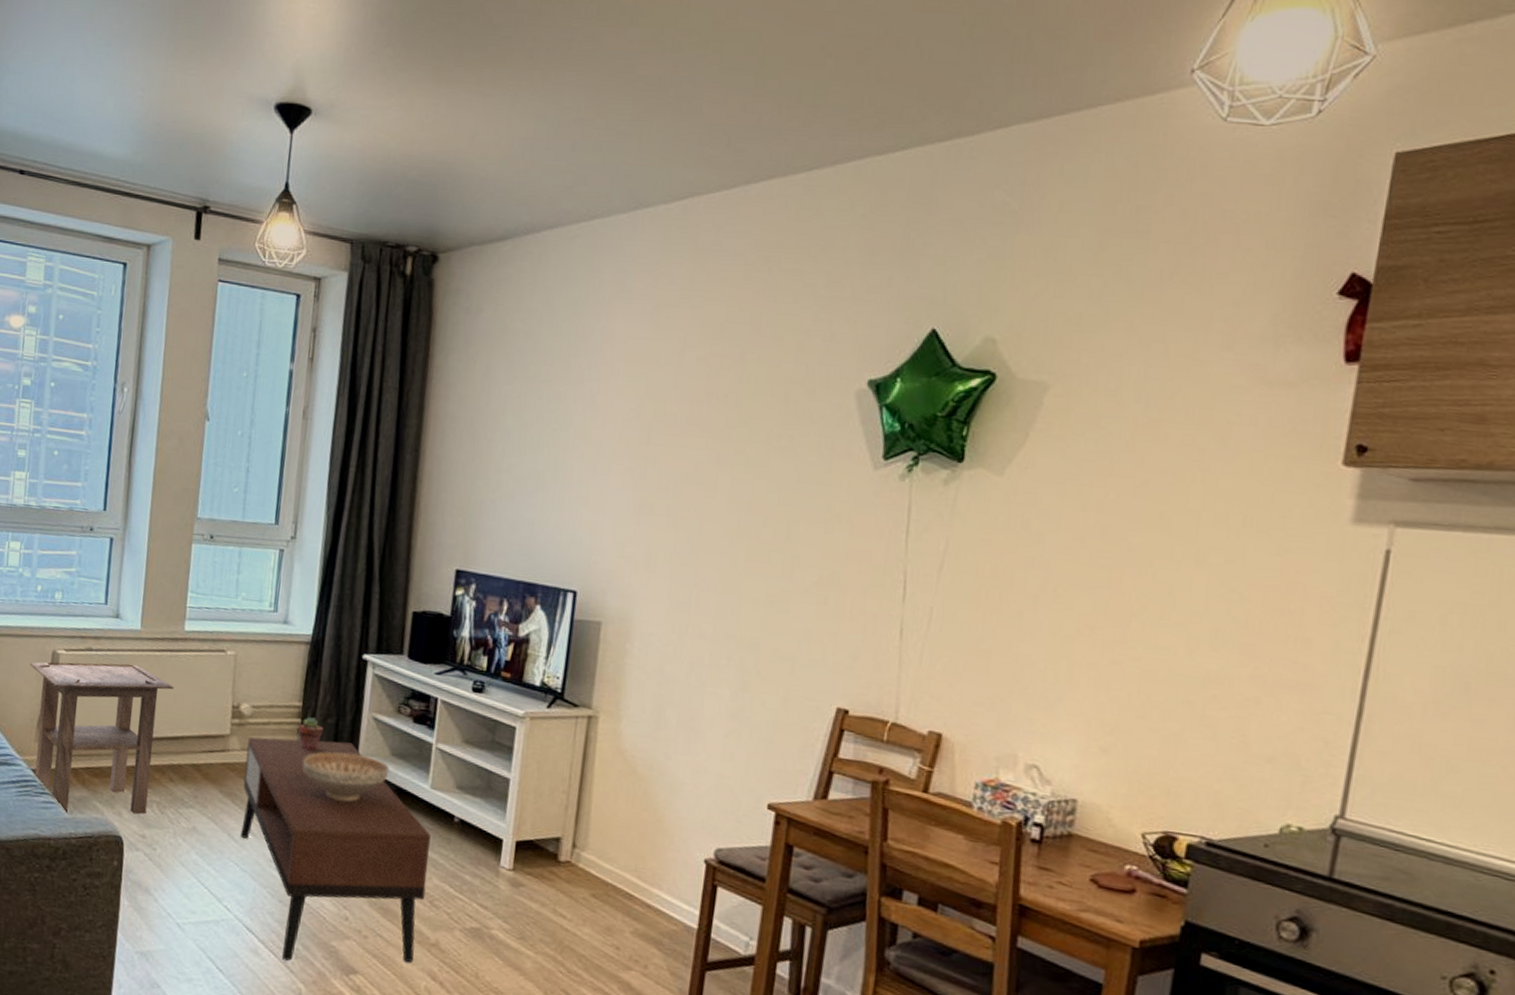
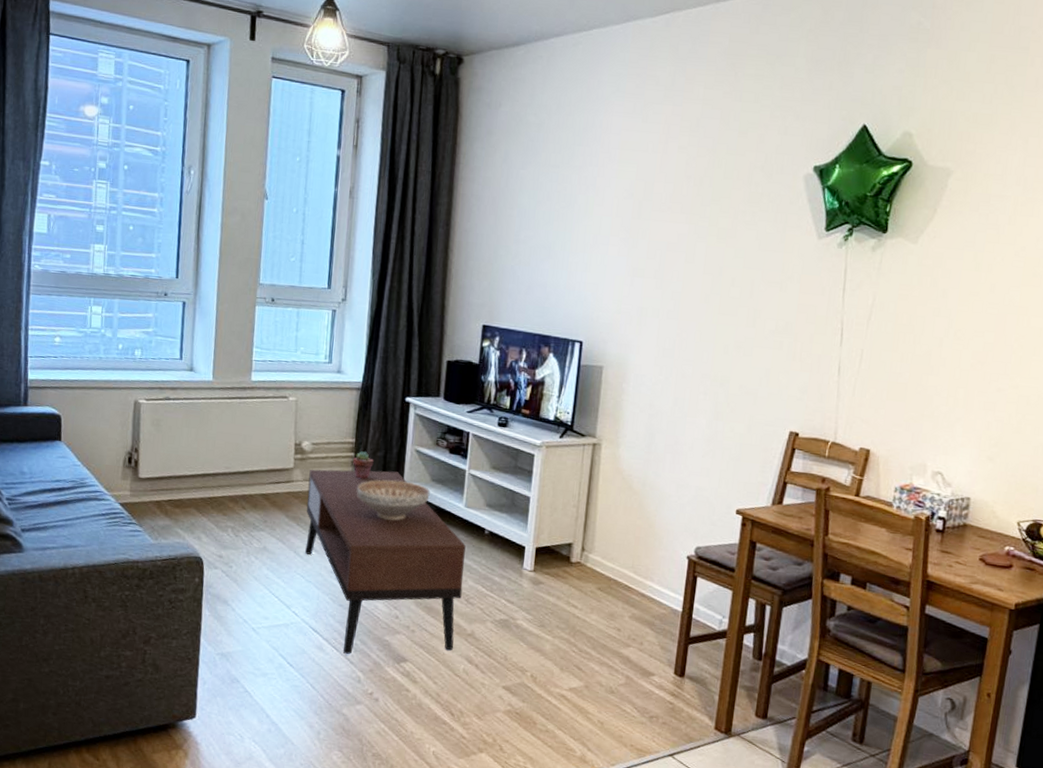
side table: present [30,661,175,815] -> none [115,410,244,539]

